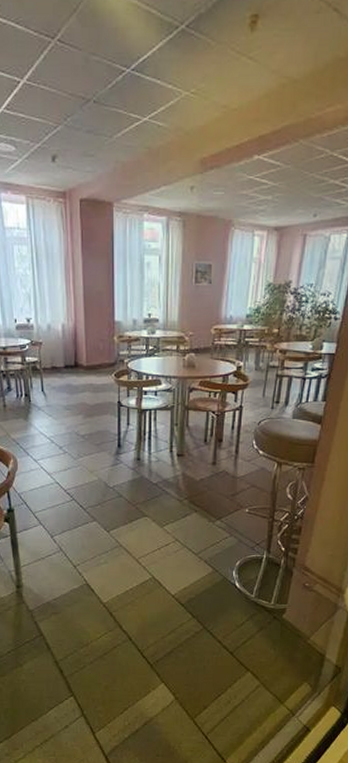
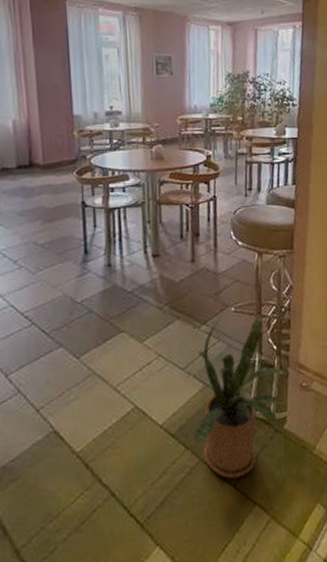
house plant: none [198,511,296,648] -> present [193,311,292,479]

